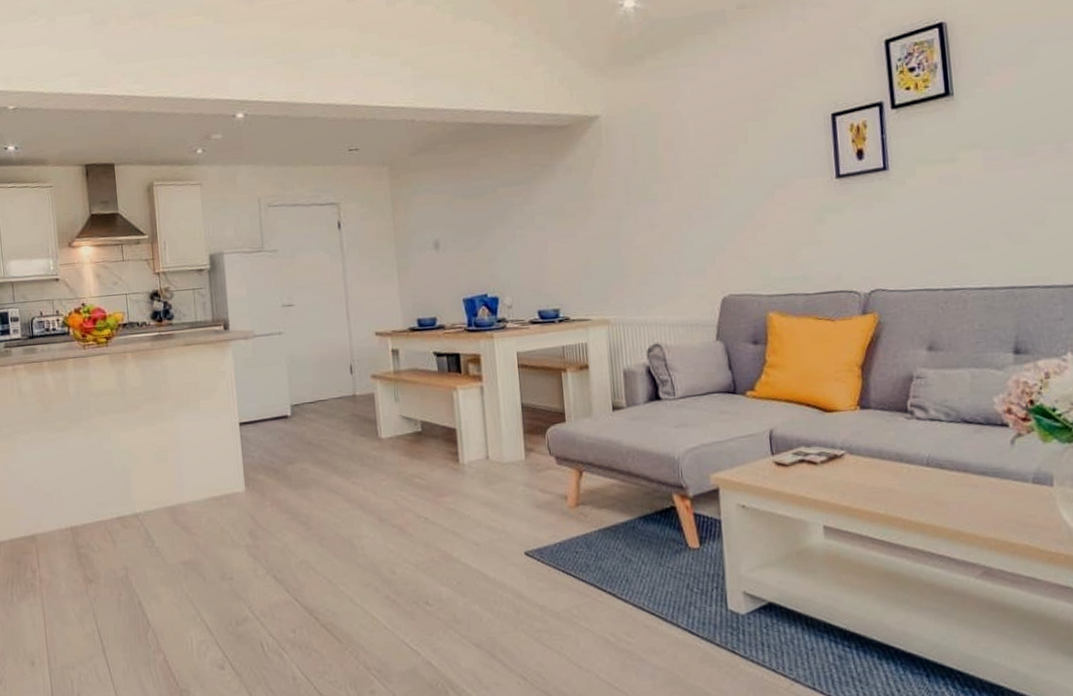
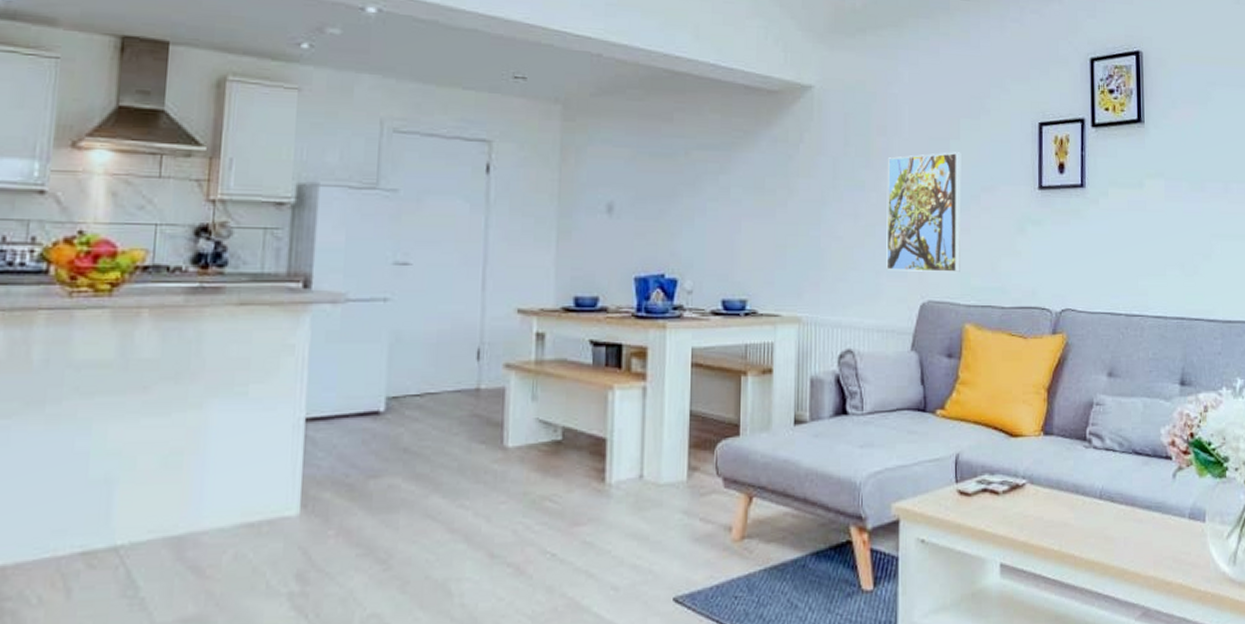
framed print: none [677,154,759,272] -> present [886,152,961,273]

